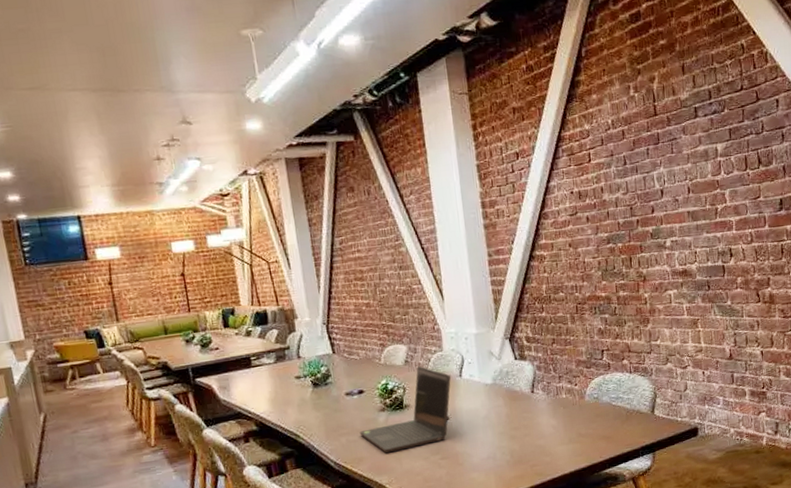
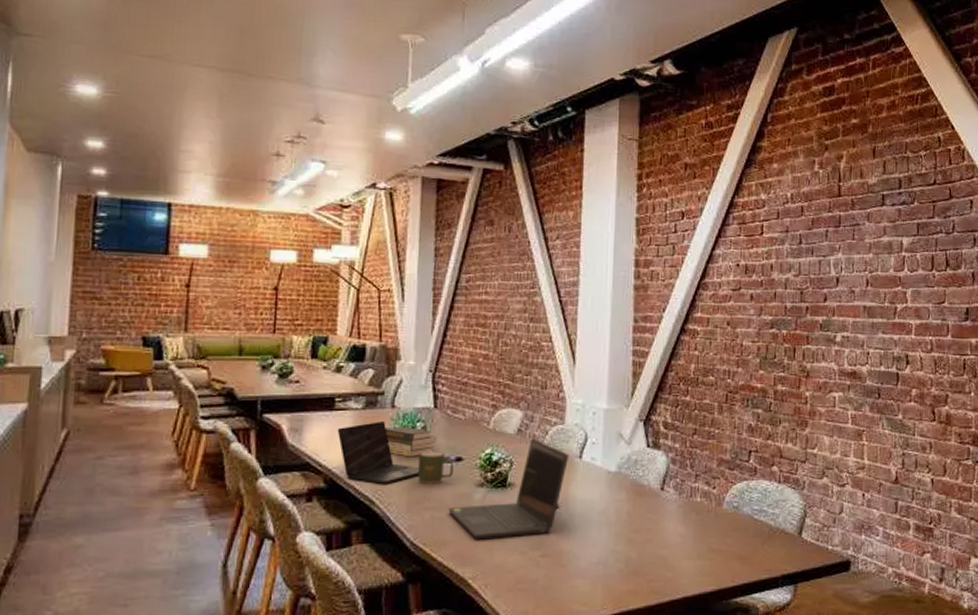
laptop: none [257,371,331,421] -> present [337,422,420,484]
books: none [297,372,341,396] -> present [386,426,438,457]
mug: none [327,388,358,416] -> present [417,452,453,484]

